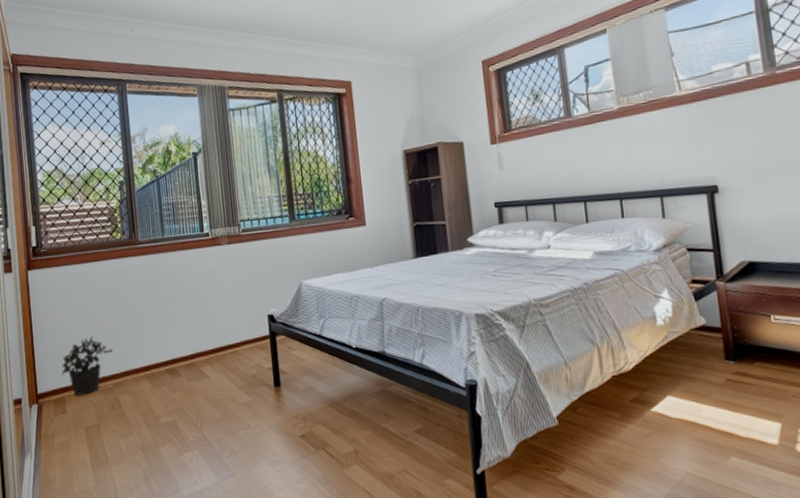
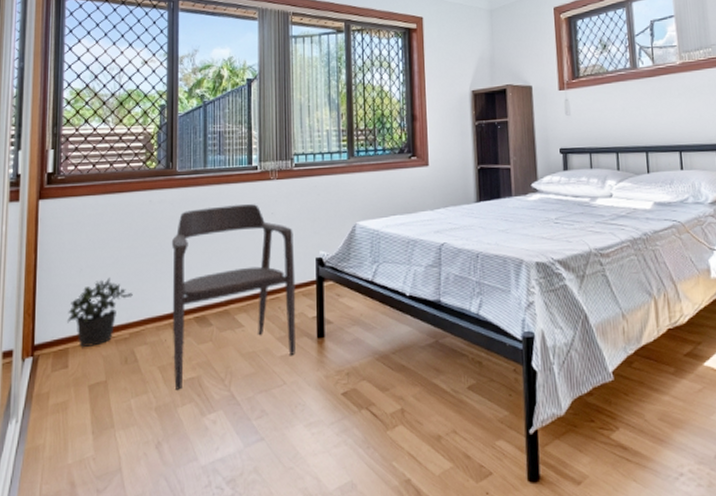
armchair: none [140,268,256,432] -> present [171,204,296,390]

